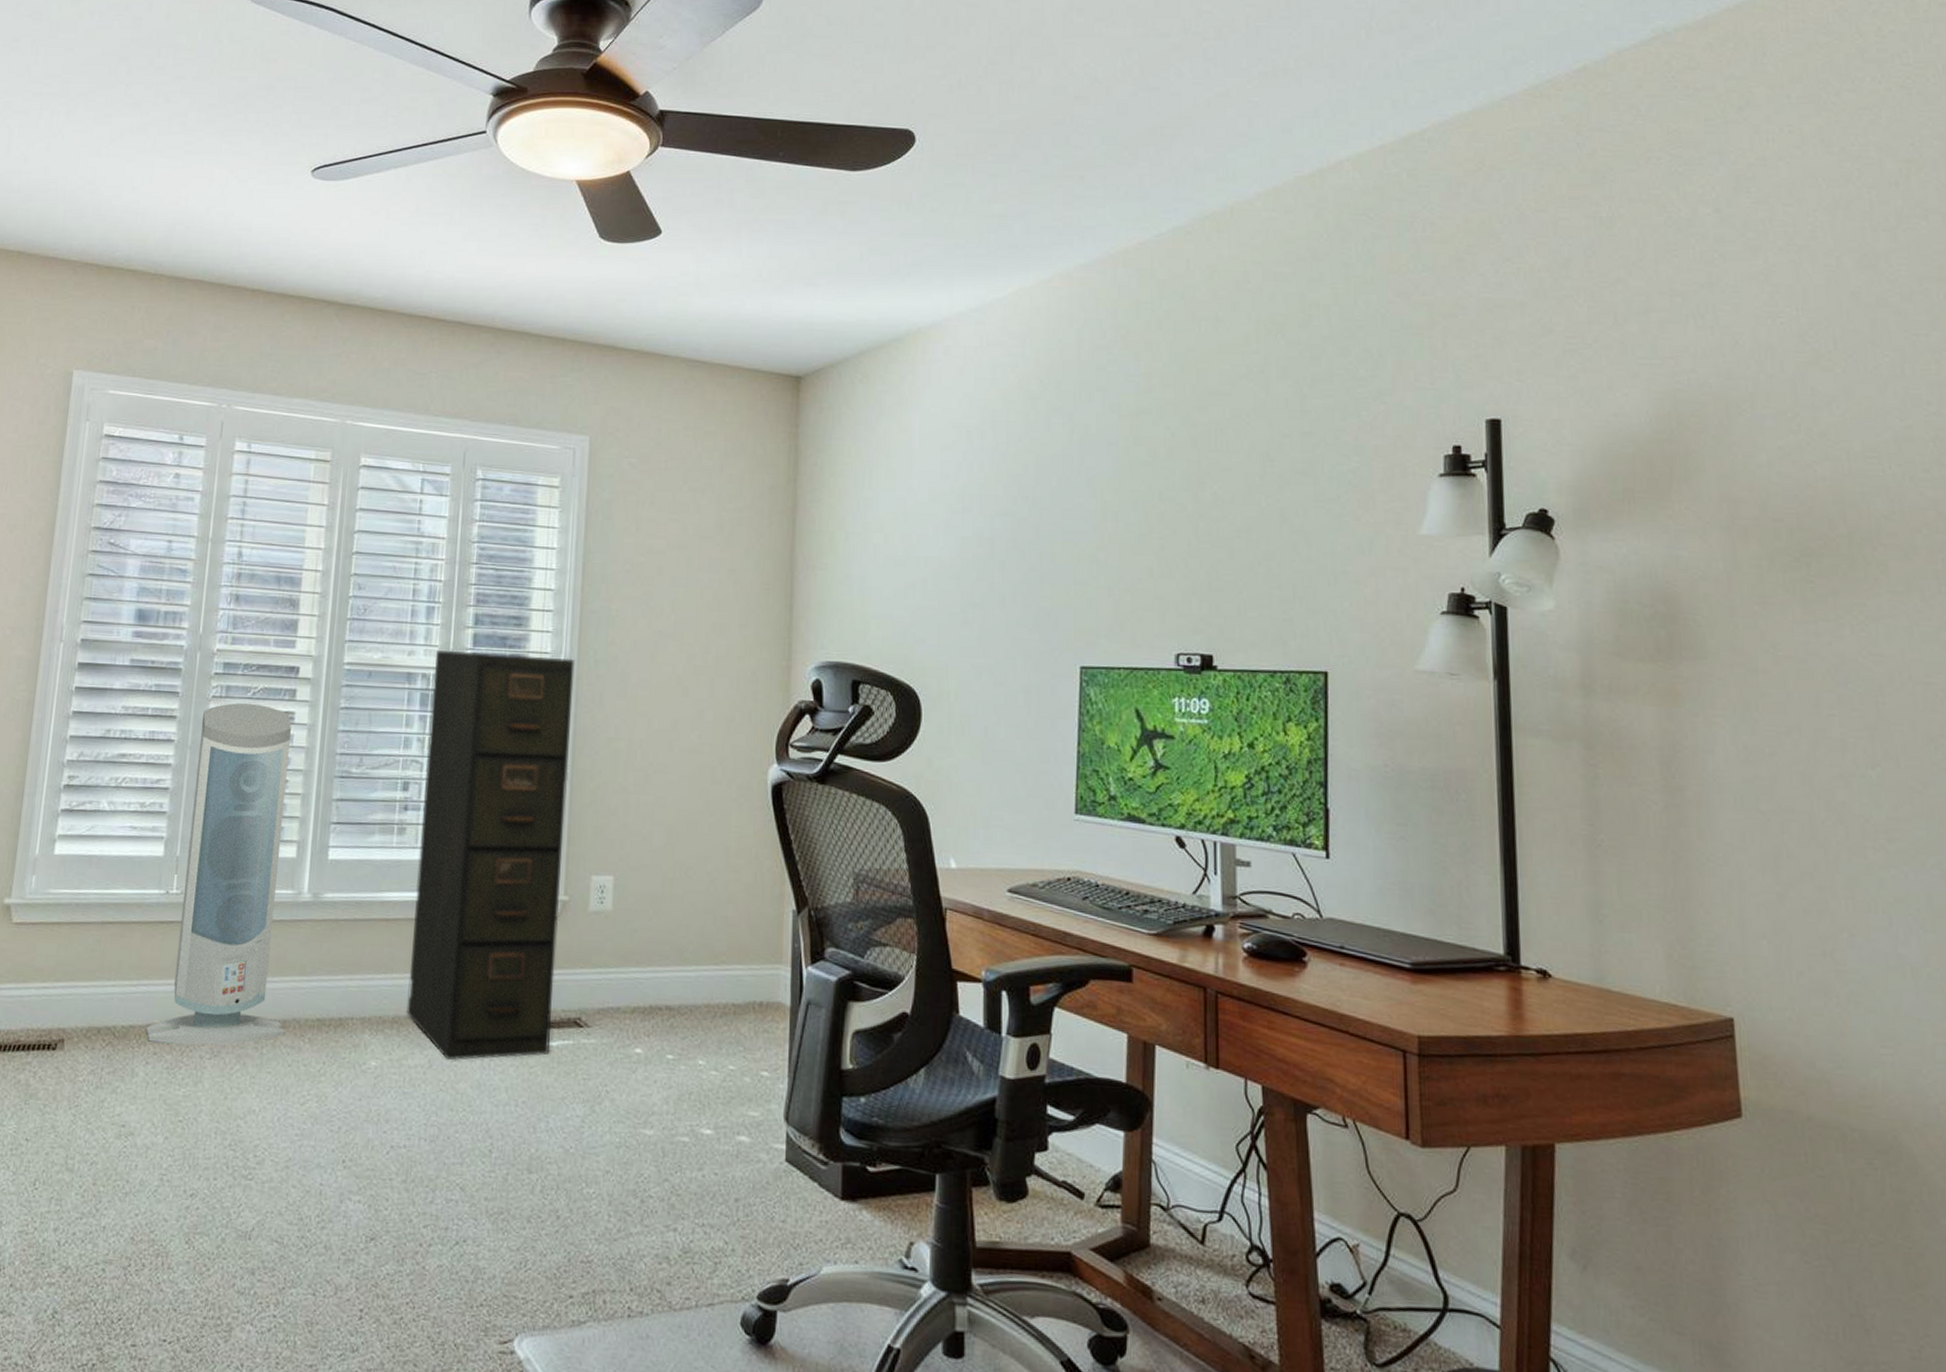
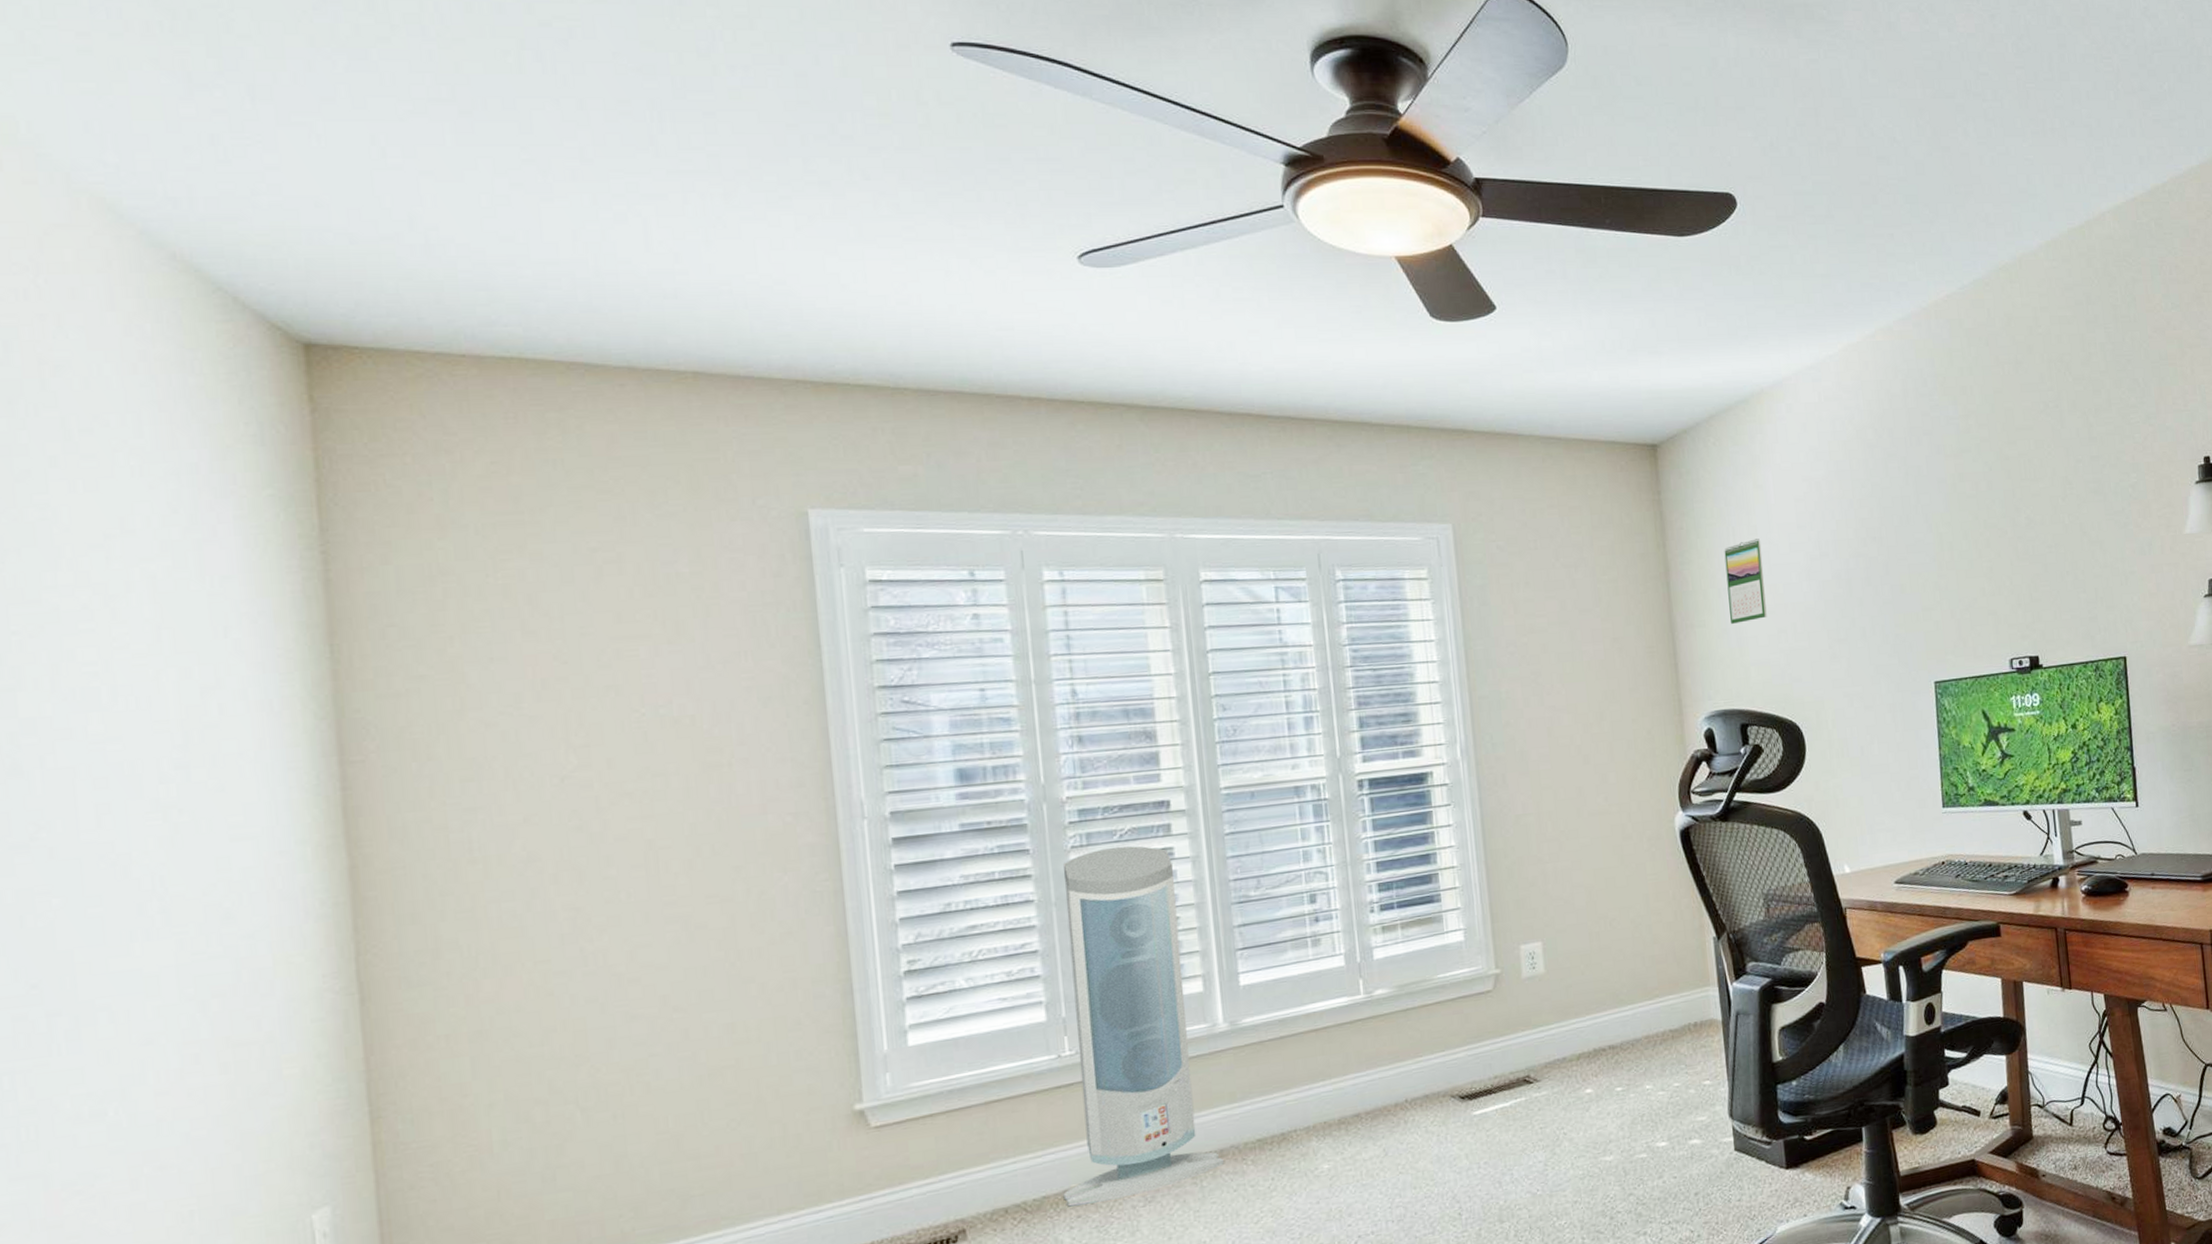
filing cabinet: present [406,650,575,1061] -> none [1323,745,1503,1145]
calendar: none [855,484,899,571] -> present [1724,538,1767,624]

